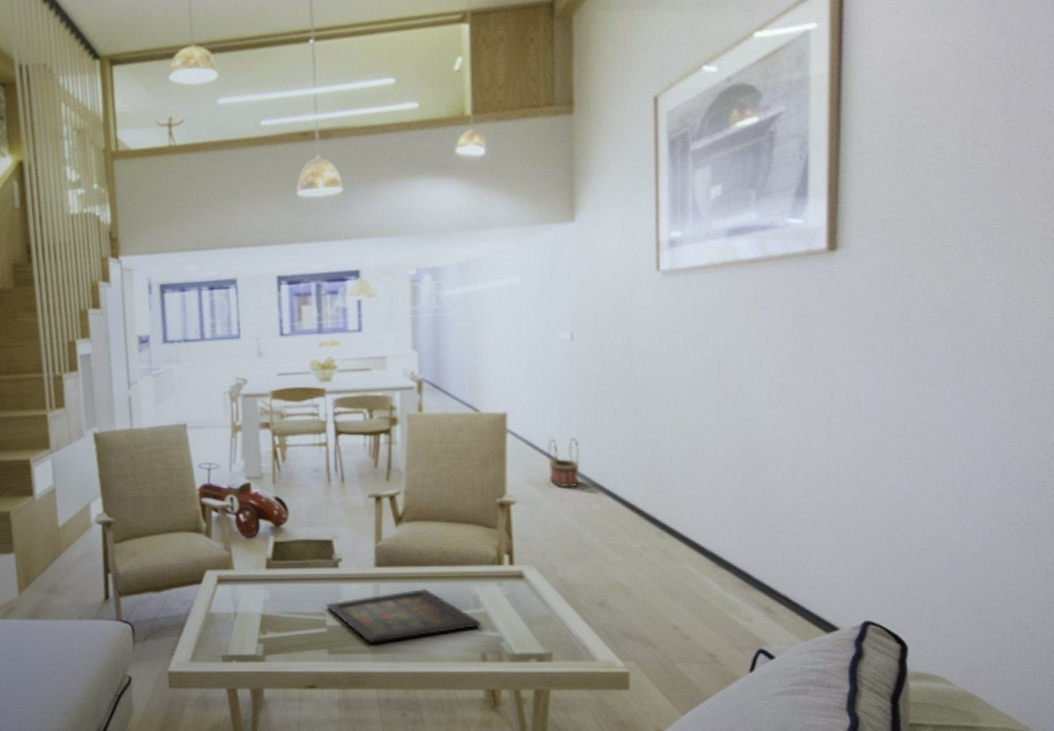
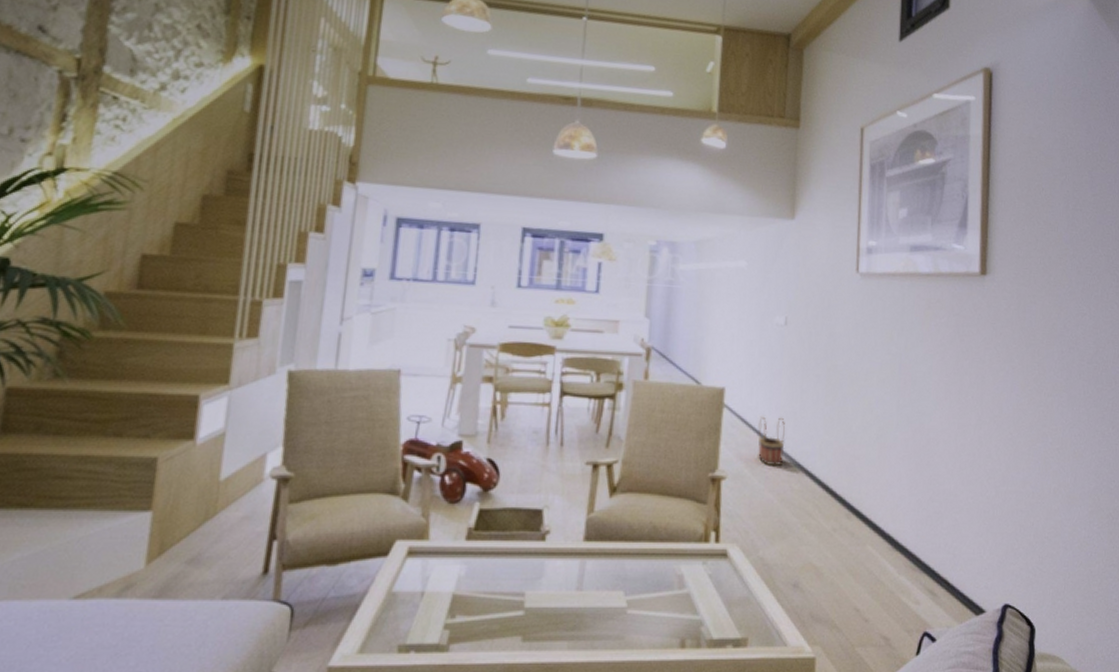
icon panel: present [326,588,482,644] -> none [526,565,684,629]

